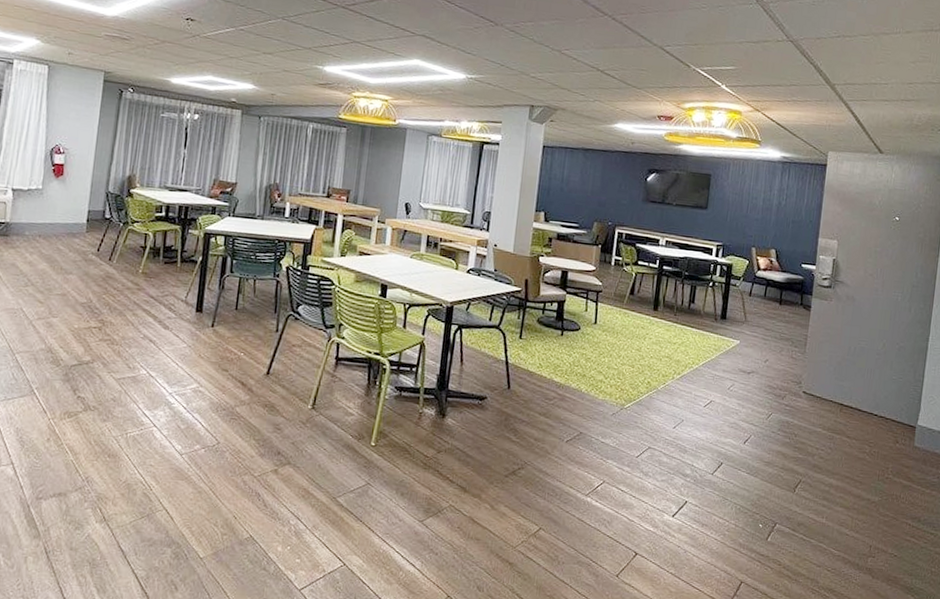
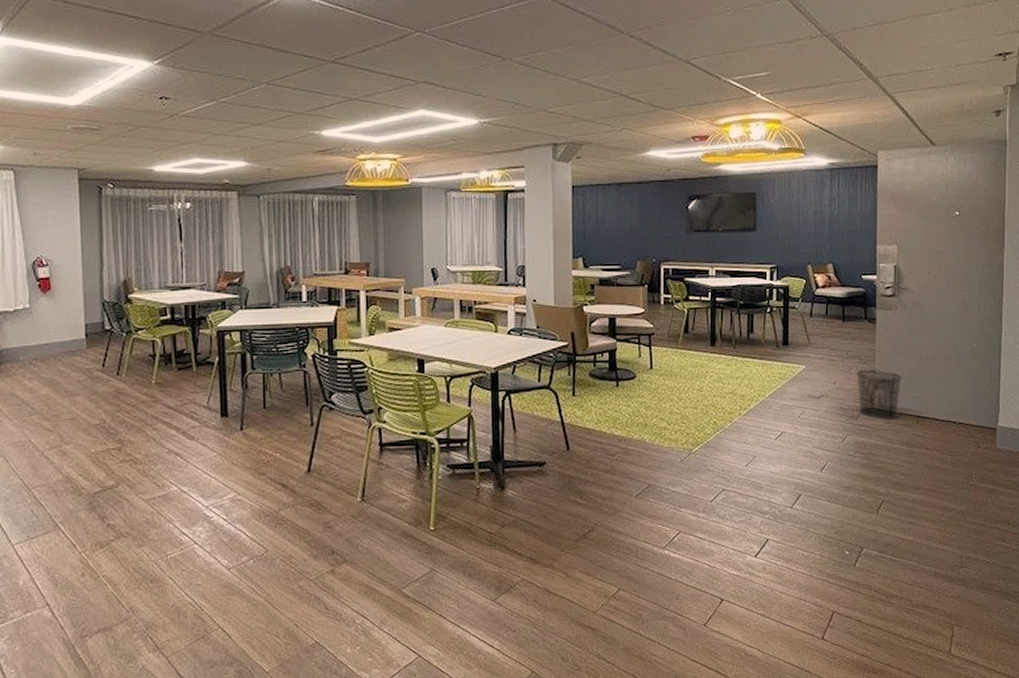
waste bin: none [786,352,830,404] -> present [856,369,902,420]

